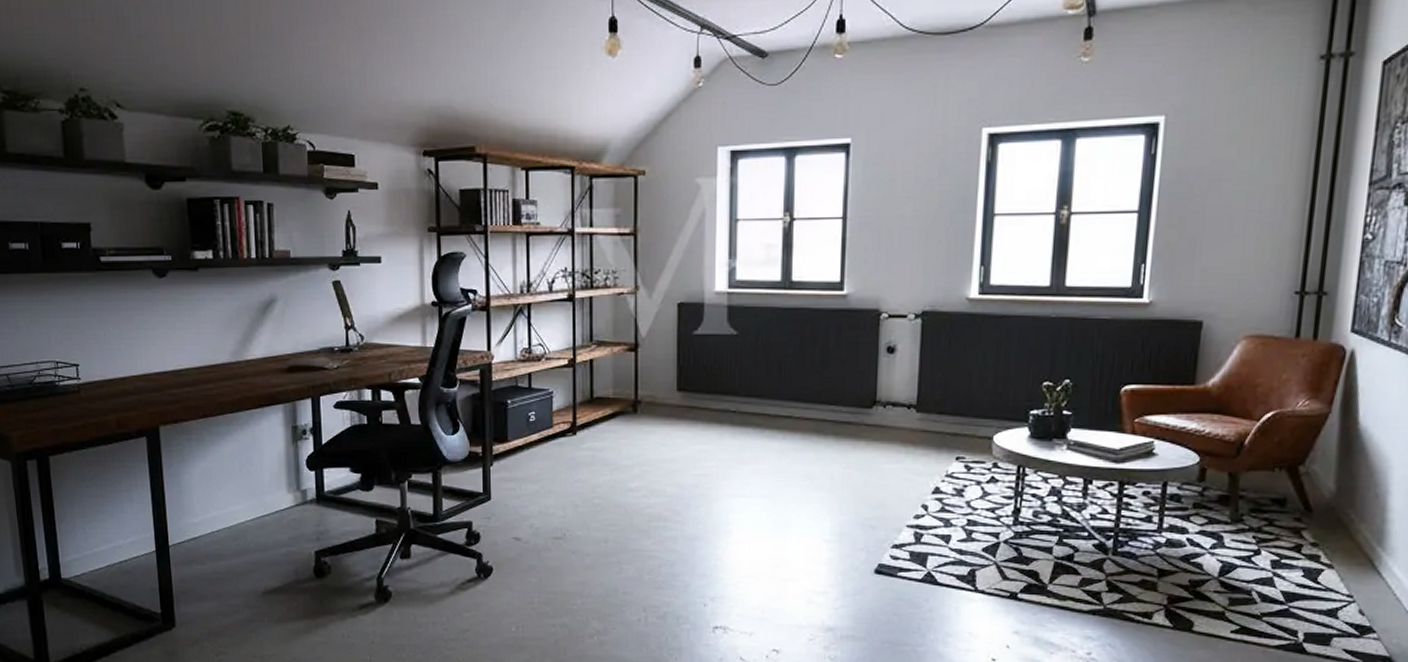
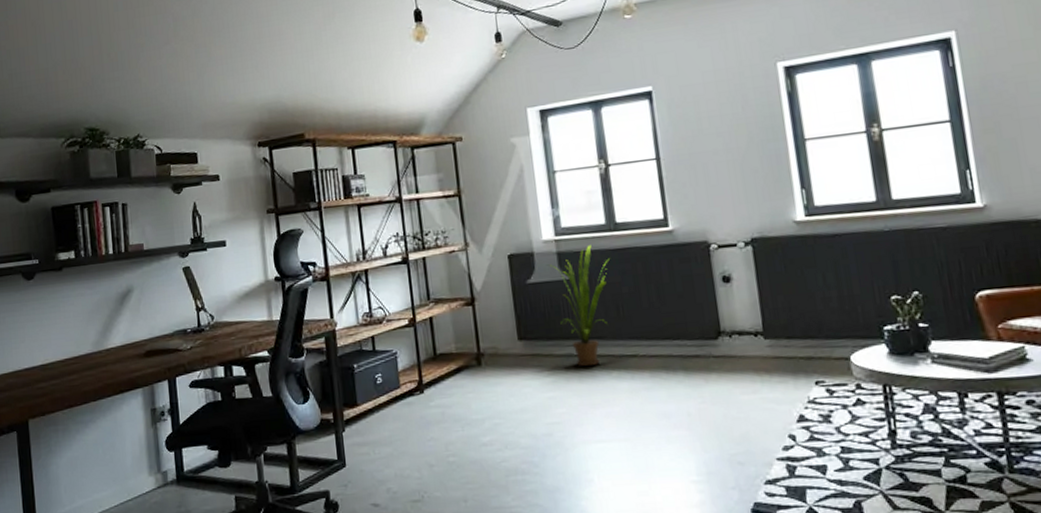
house plant: none [716,301,779,423] -> present [547,244,610,367]

